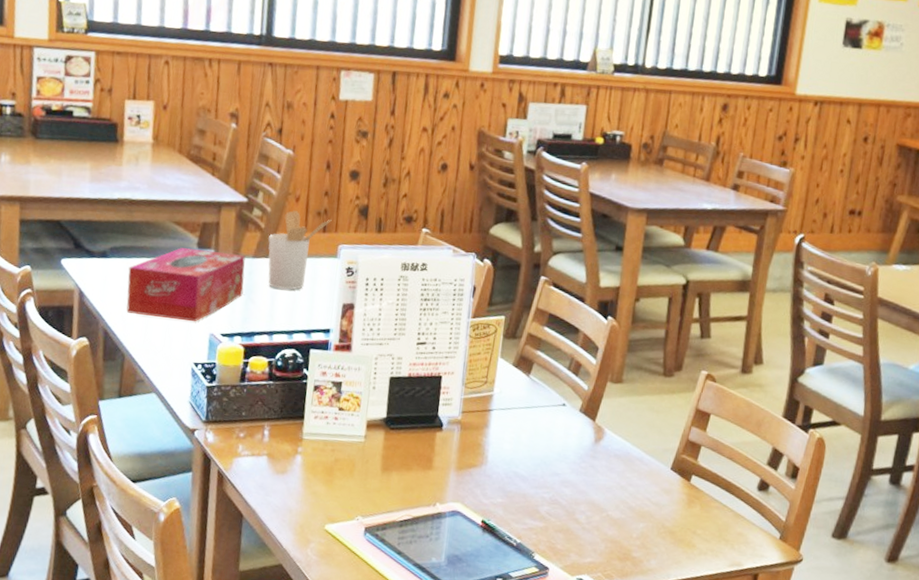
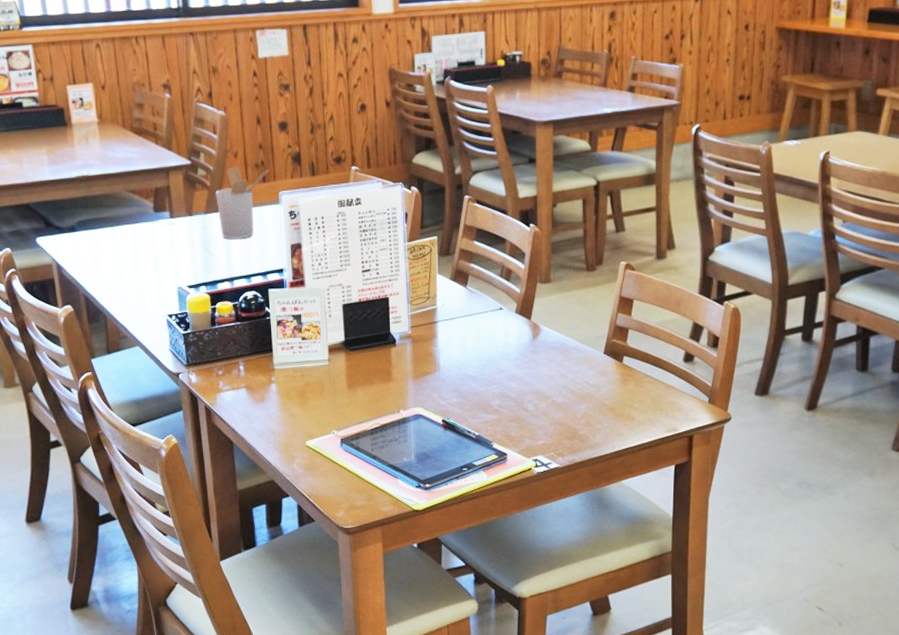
tissue box: present [126,248,246,322] -> none [96,212,201,279]

